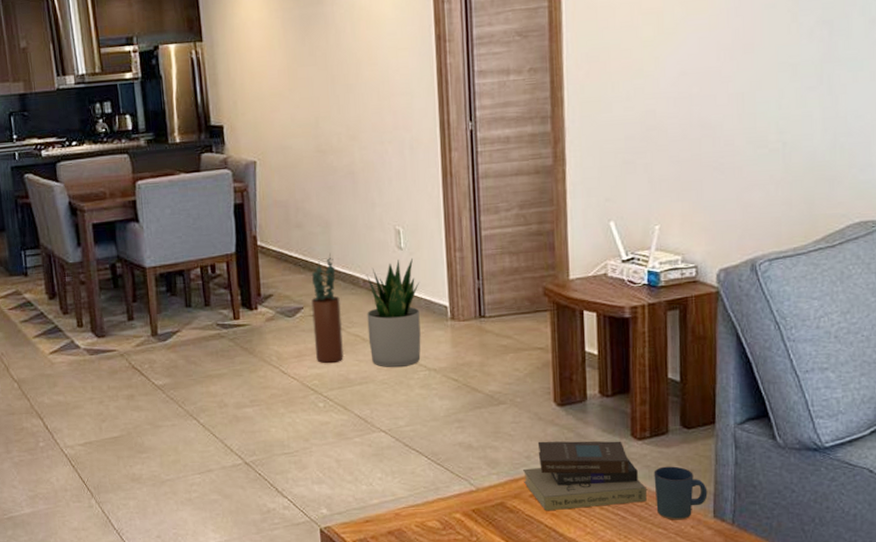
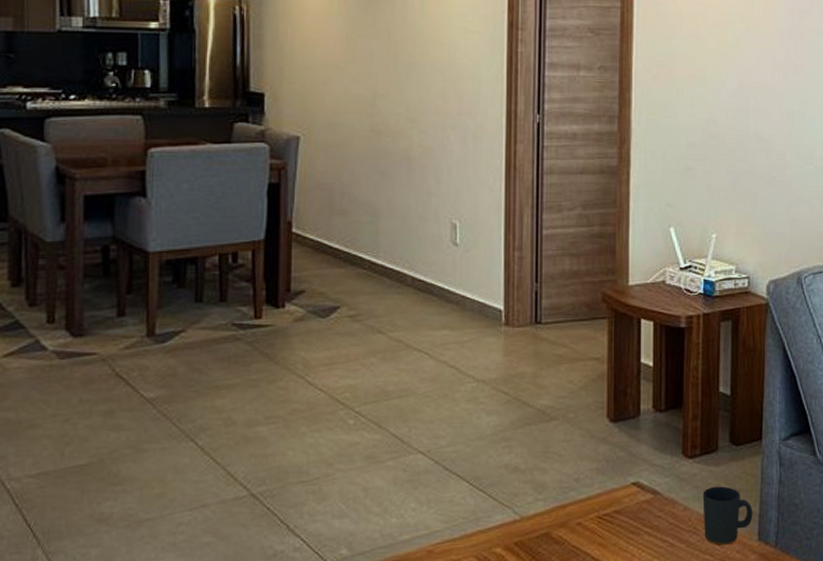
vase: present [311,253,344,363] -> none [349,245,383,372]
planter: present [367,258,421,368] -> none [412,255,474,379]
books: present [523,441,647,511] -> none [572,459,695,541]

